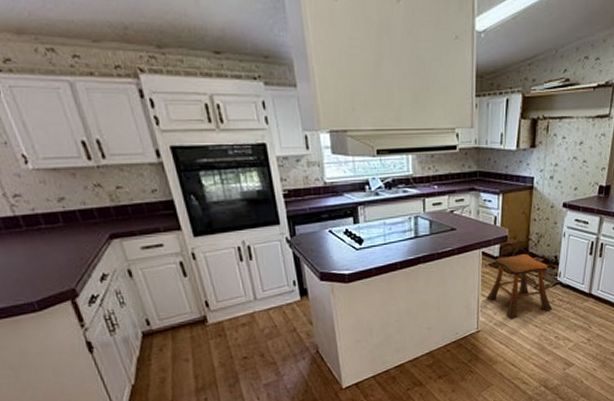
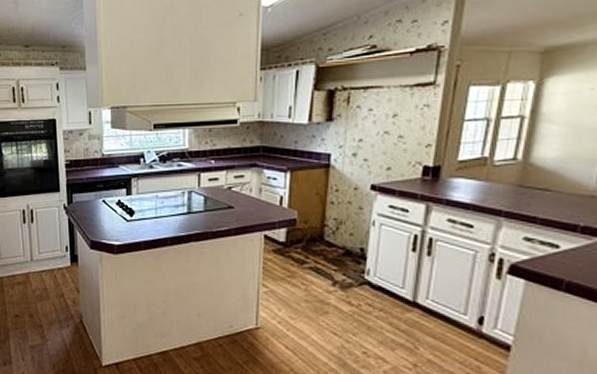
stool: present [486,254,553,319] -> none [269,242,358,320]

